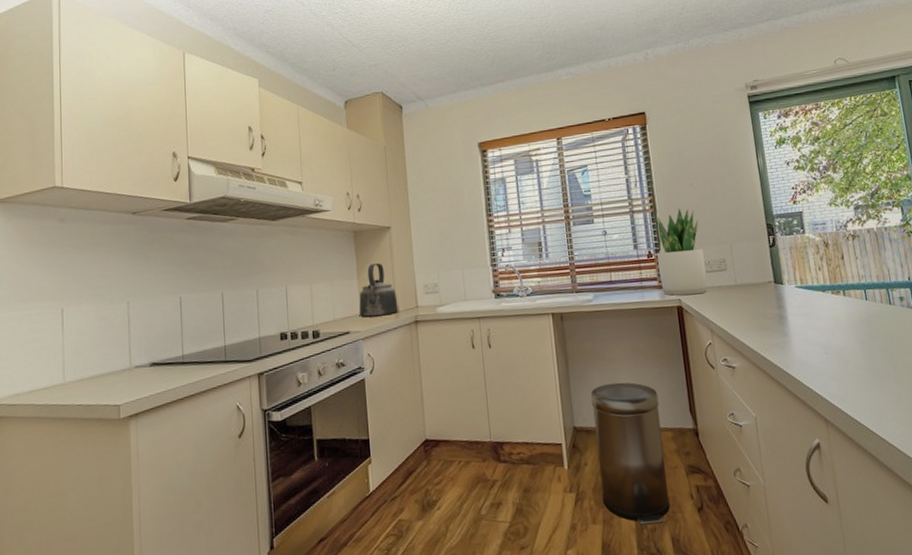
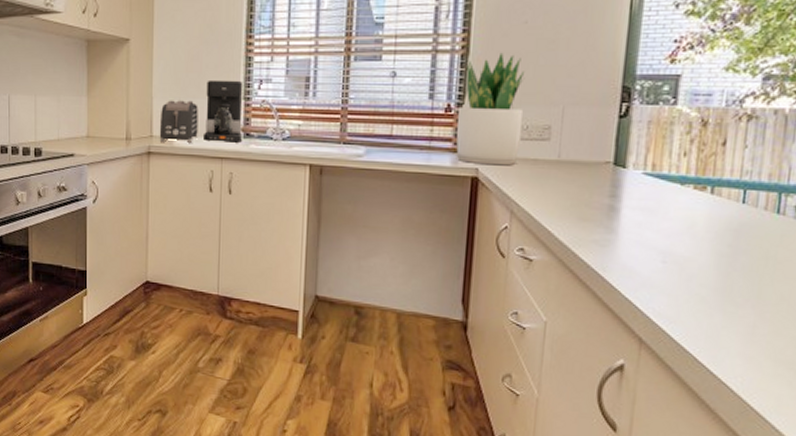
kettle: present [359,263,399,318] -> none [86,81,130,142]
toaster: none [423,272,457,312] -> present [159,100,198,144]
coffee maker: none [459,251,494,306] -> present [202,79,244,143]
pedal bin: present [590,382,670,526] -> none [337,254,425,415]

